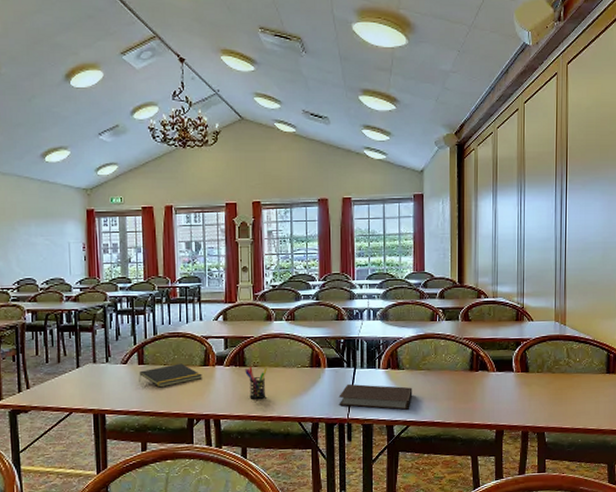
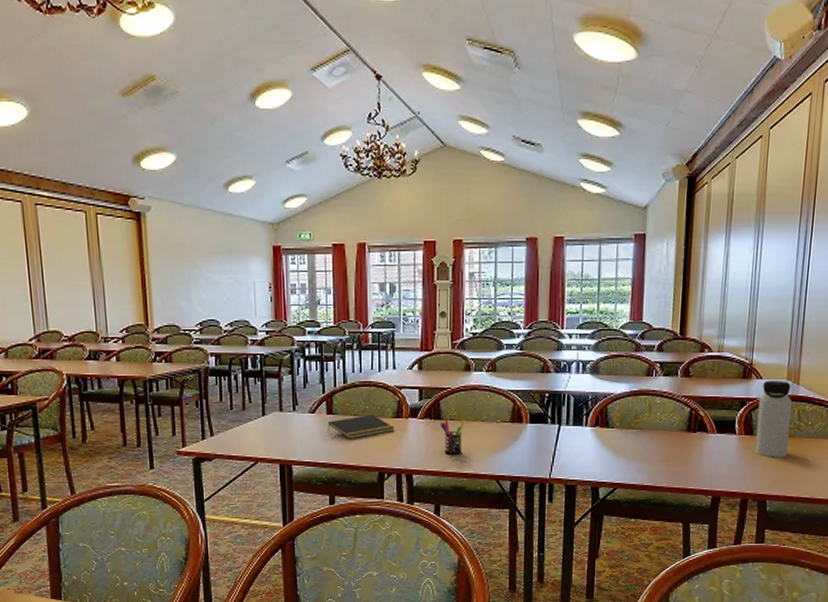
notebook: present [338,383,413,410] -> none [540,441,622,471]
water bottle: none [531,321,561,392] -> present [755,380,793,457]

